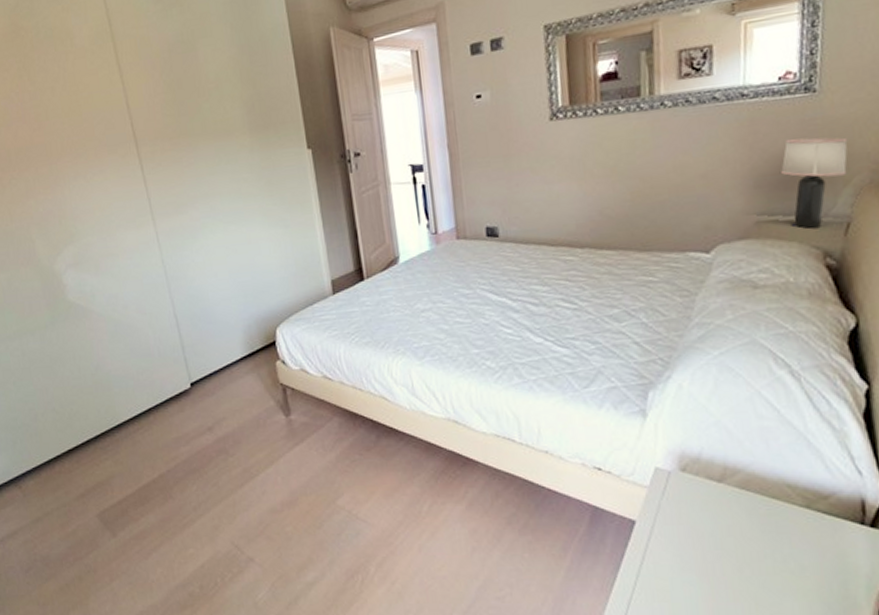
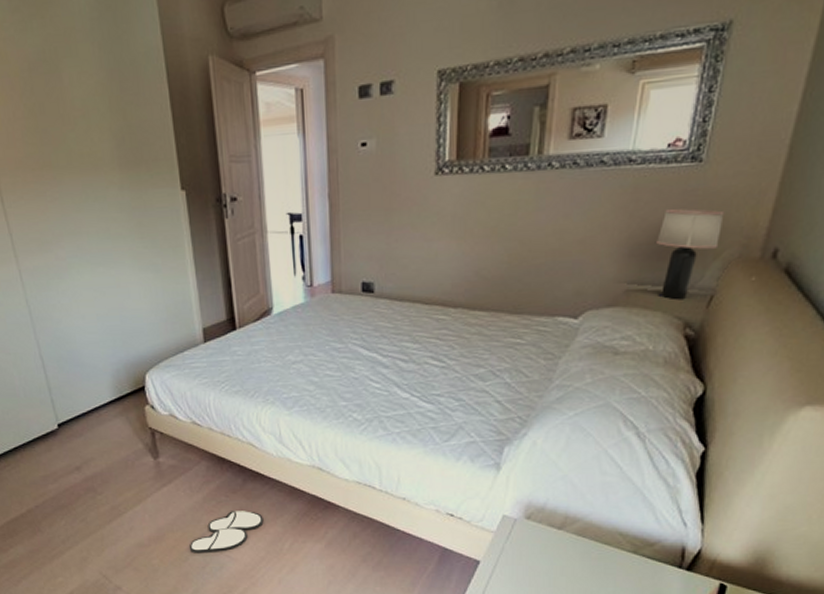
slippers: none [324,470,400,519] -> present [190,511,264,554]

